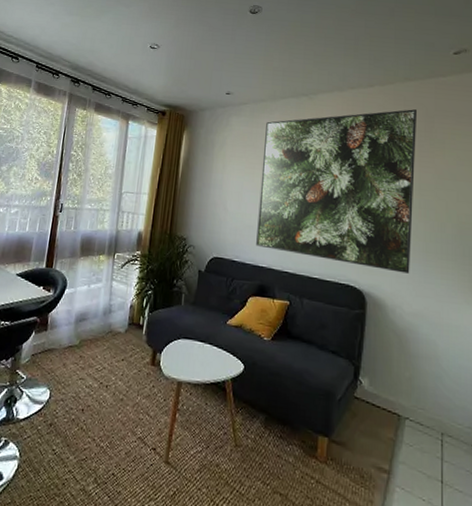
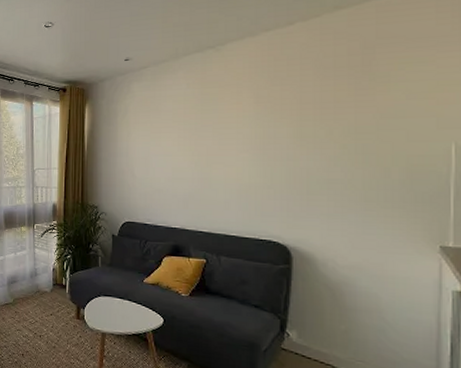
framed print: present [256,109,418,274] -> none [167,42,352,225]

